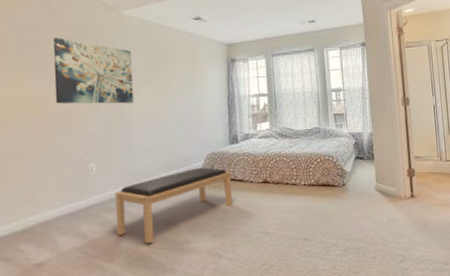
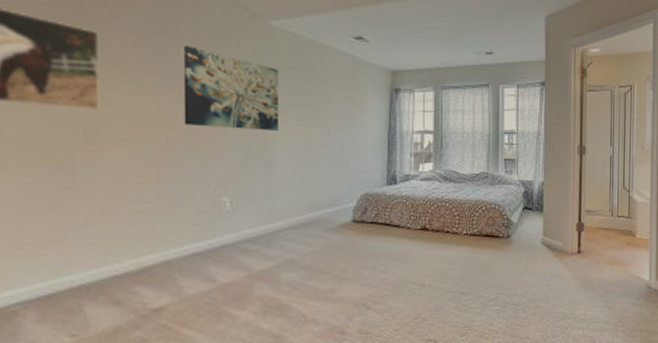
bench: present [114,167,233,244] -> none [251,209,387,291]

